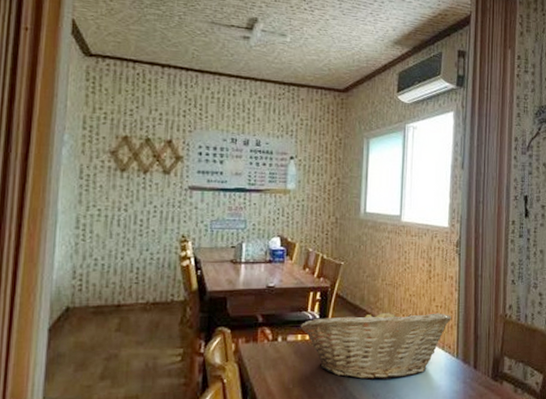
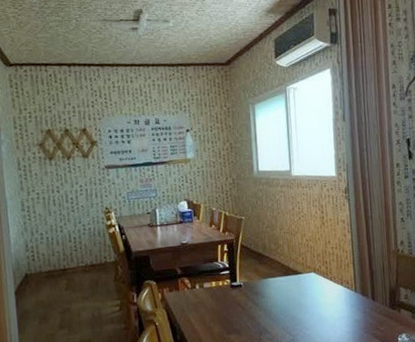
fruit basket: present [300,306,451,380] -> none [213,252,347,316]

